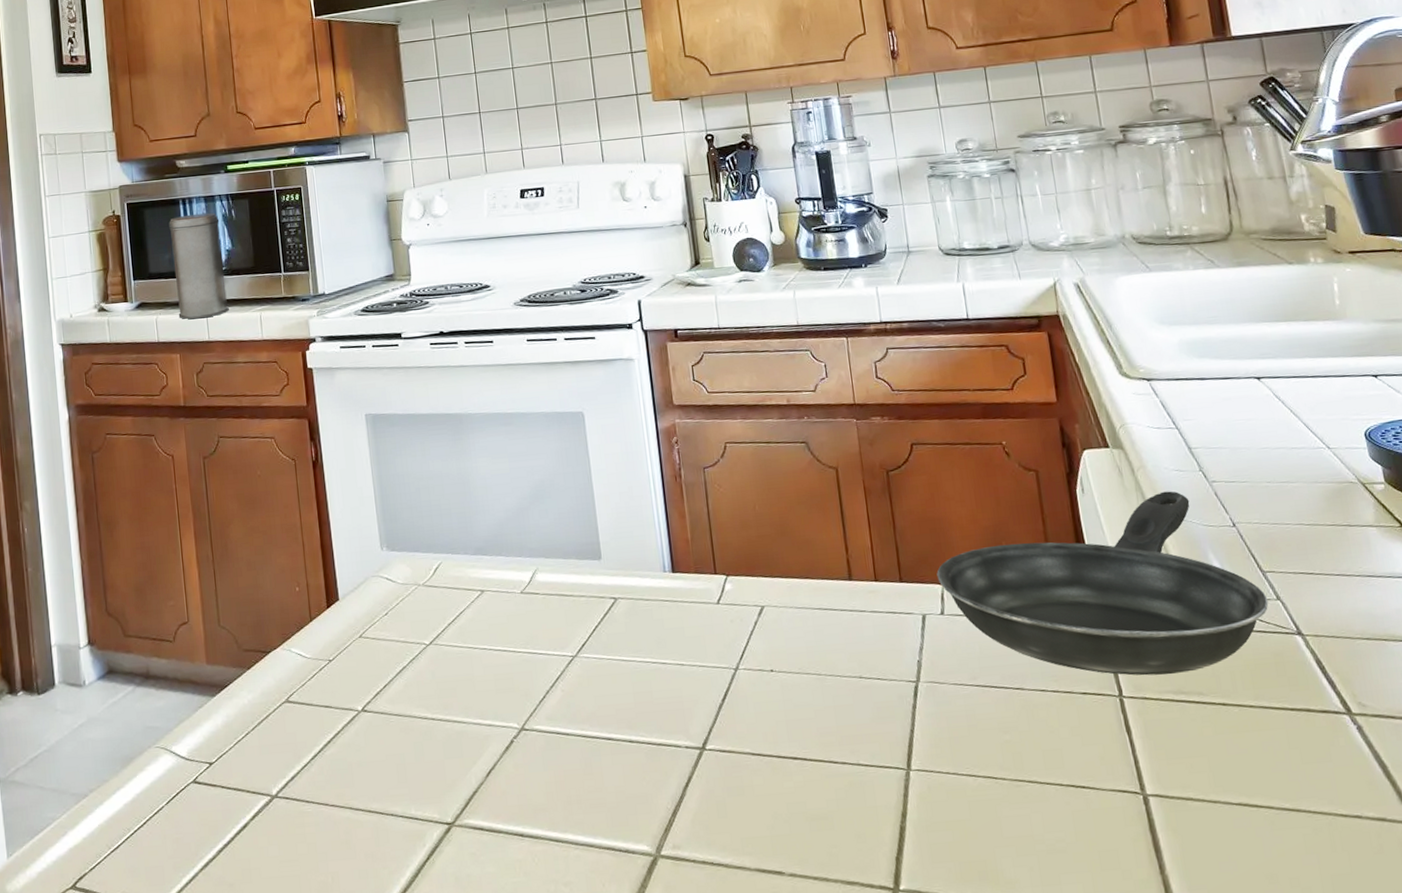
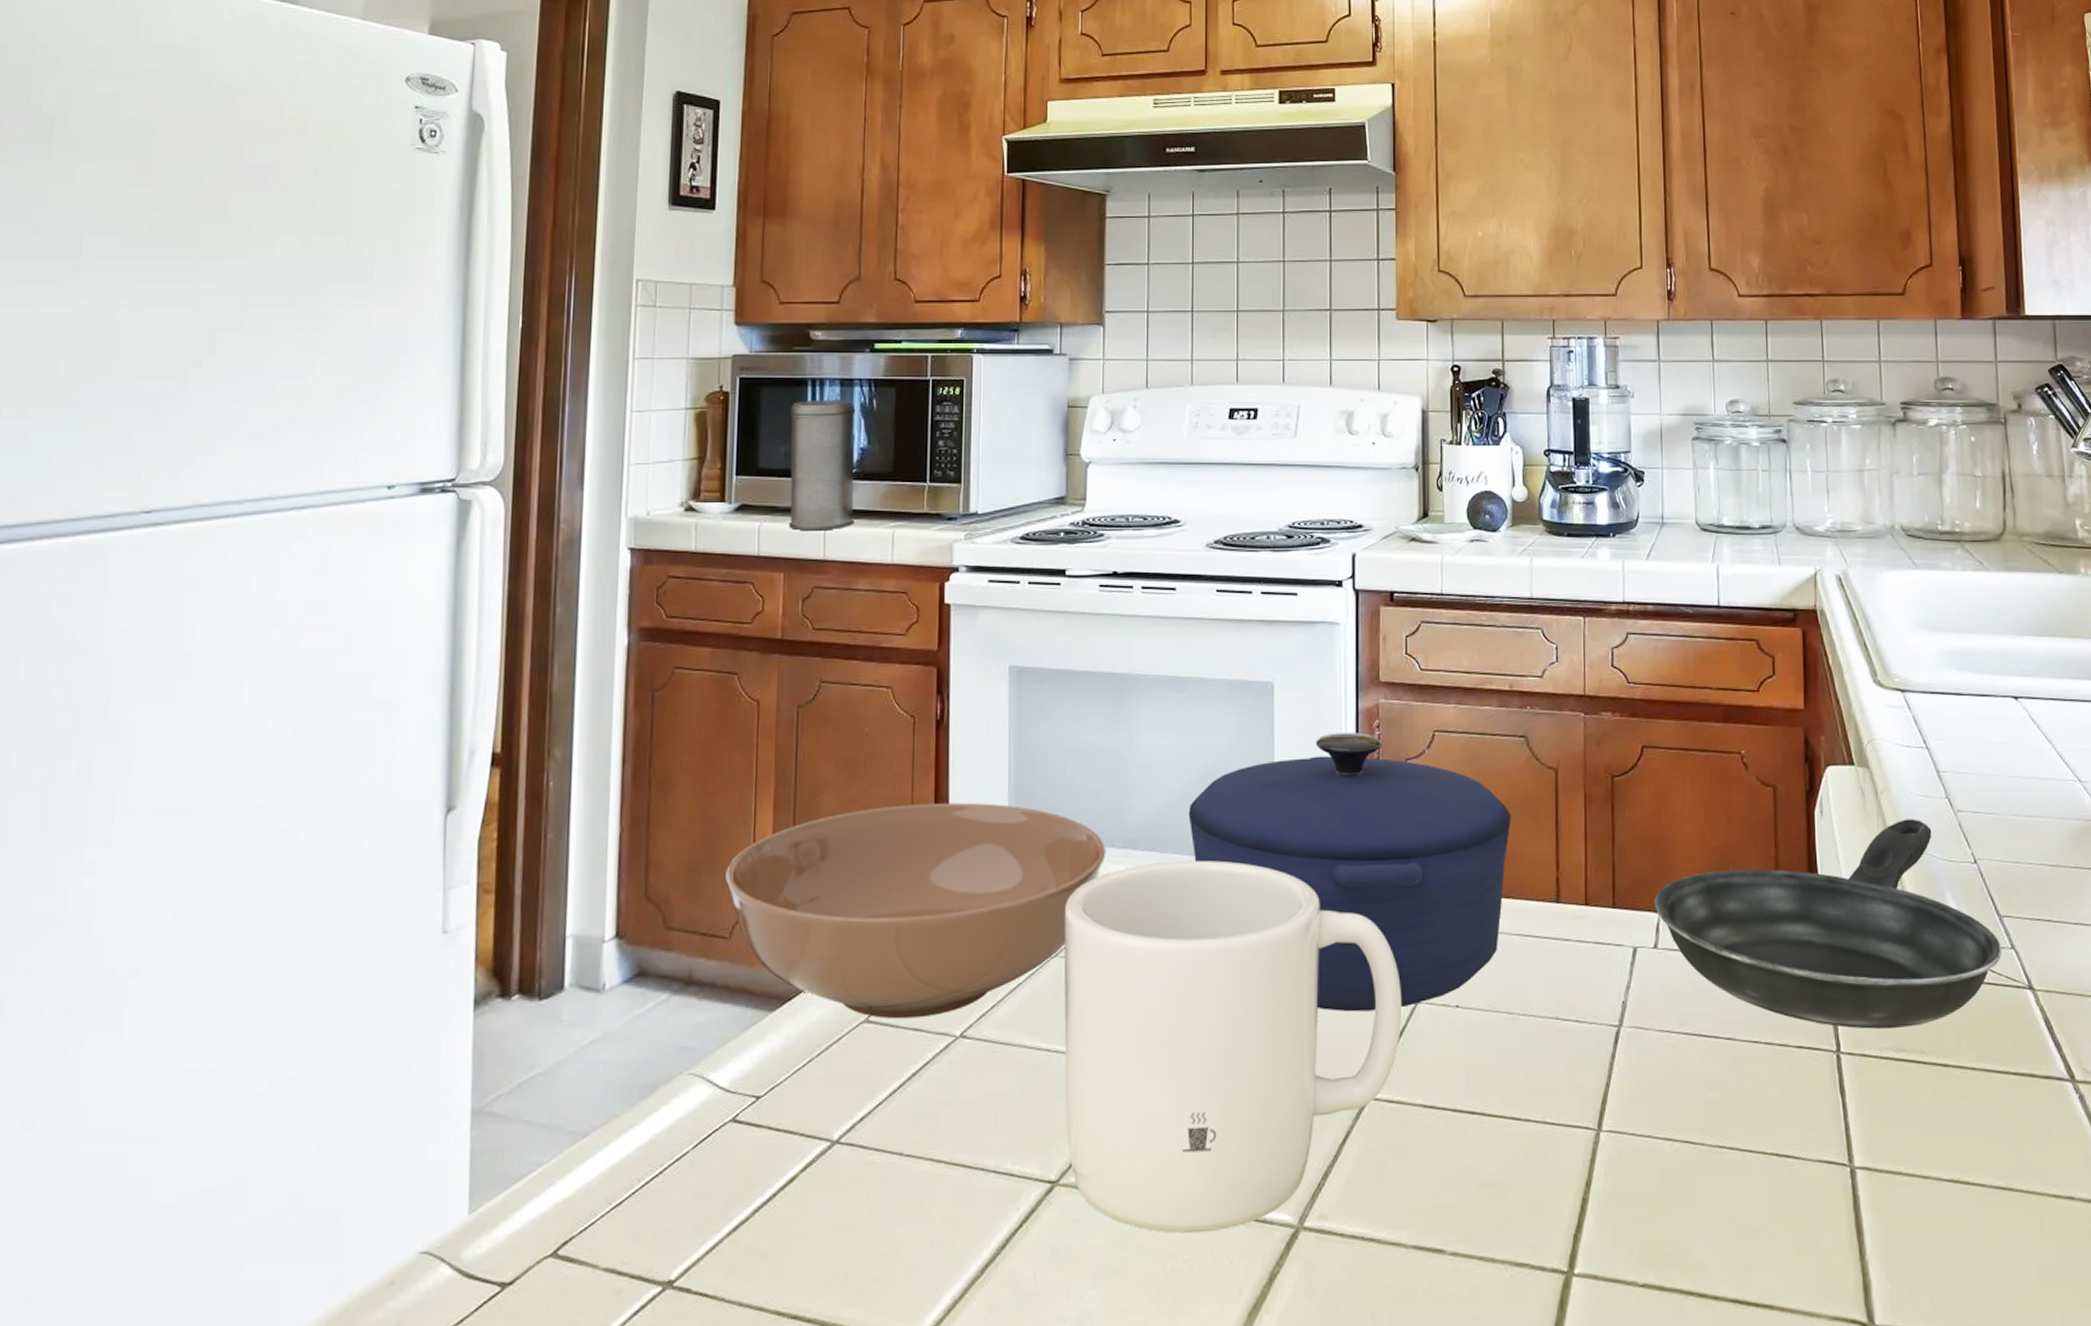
bowl: none [164,525,462,699] -> present [725,802,1106,1019]
mug: none [433,560,726,863] -> present [1064,860,1403,1234]
cooking pot: none [525,448,802,679] -> present [1188,731,1511,1012]

